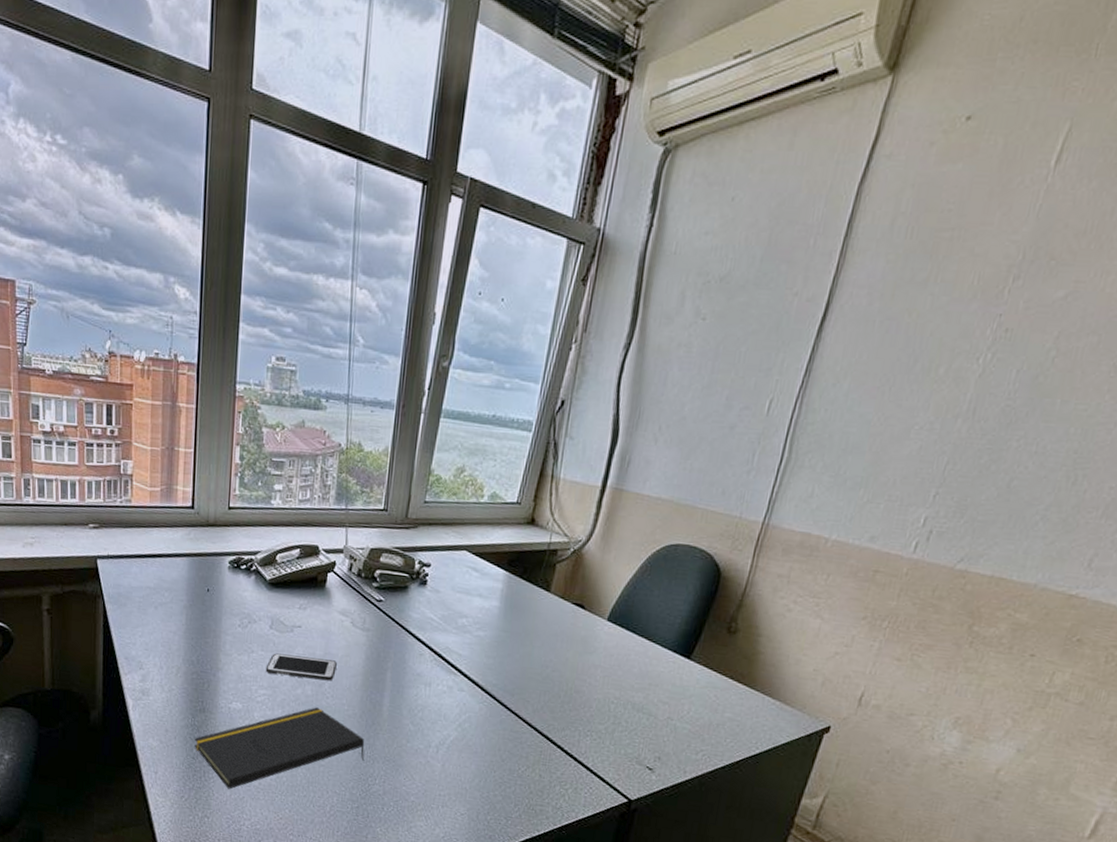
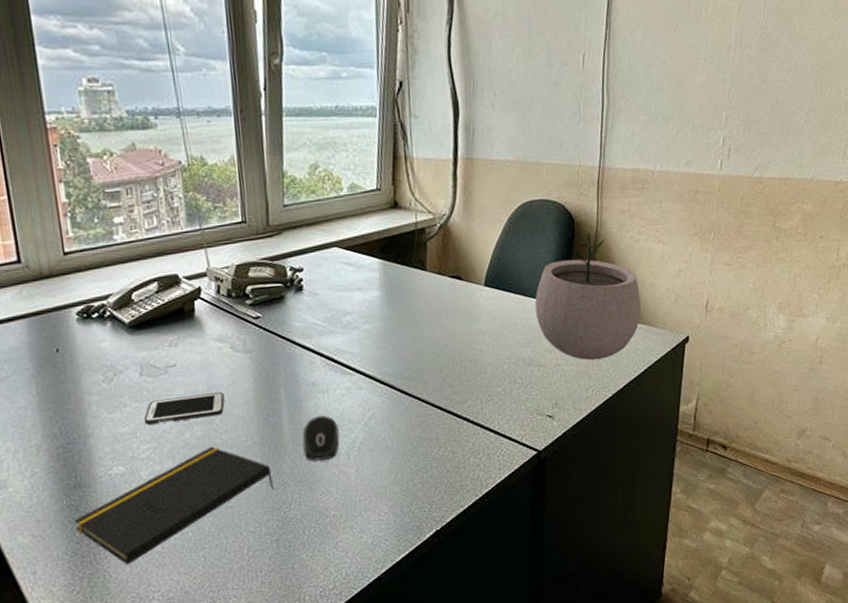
computer mouse: none [397,705,434,748] -> present [302,415,340,461]
plant pot: none [656,590,782,726] -> present [535,232,641,361]

